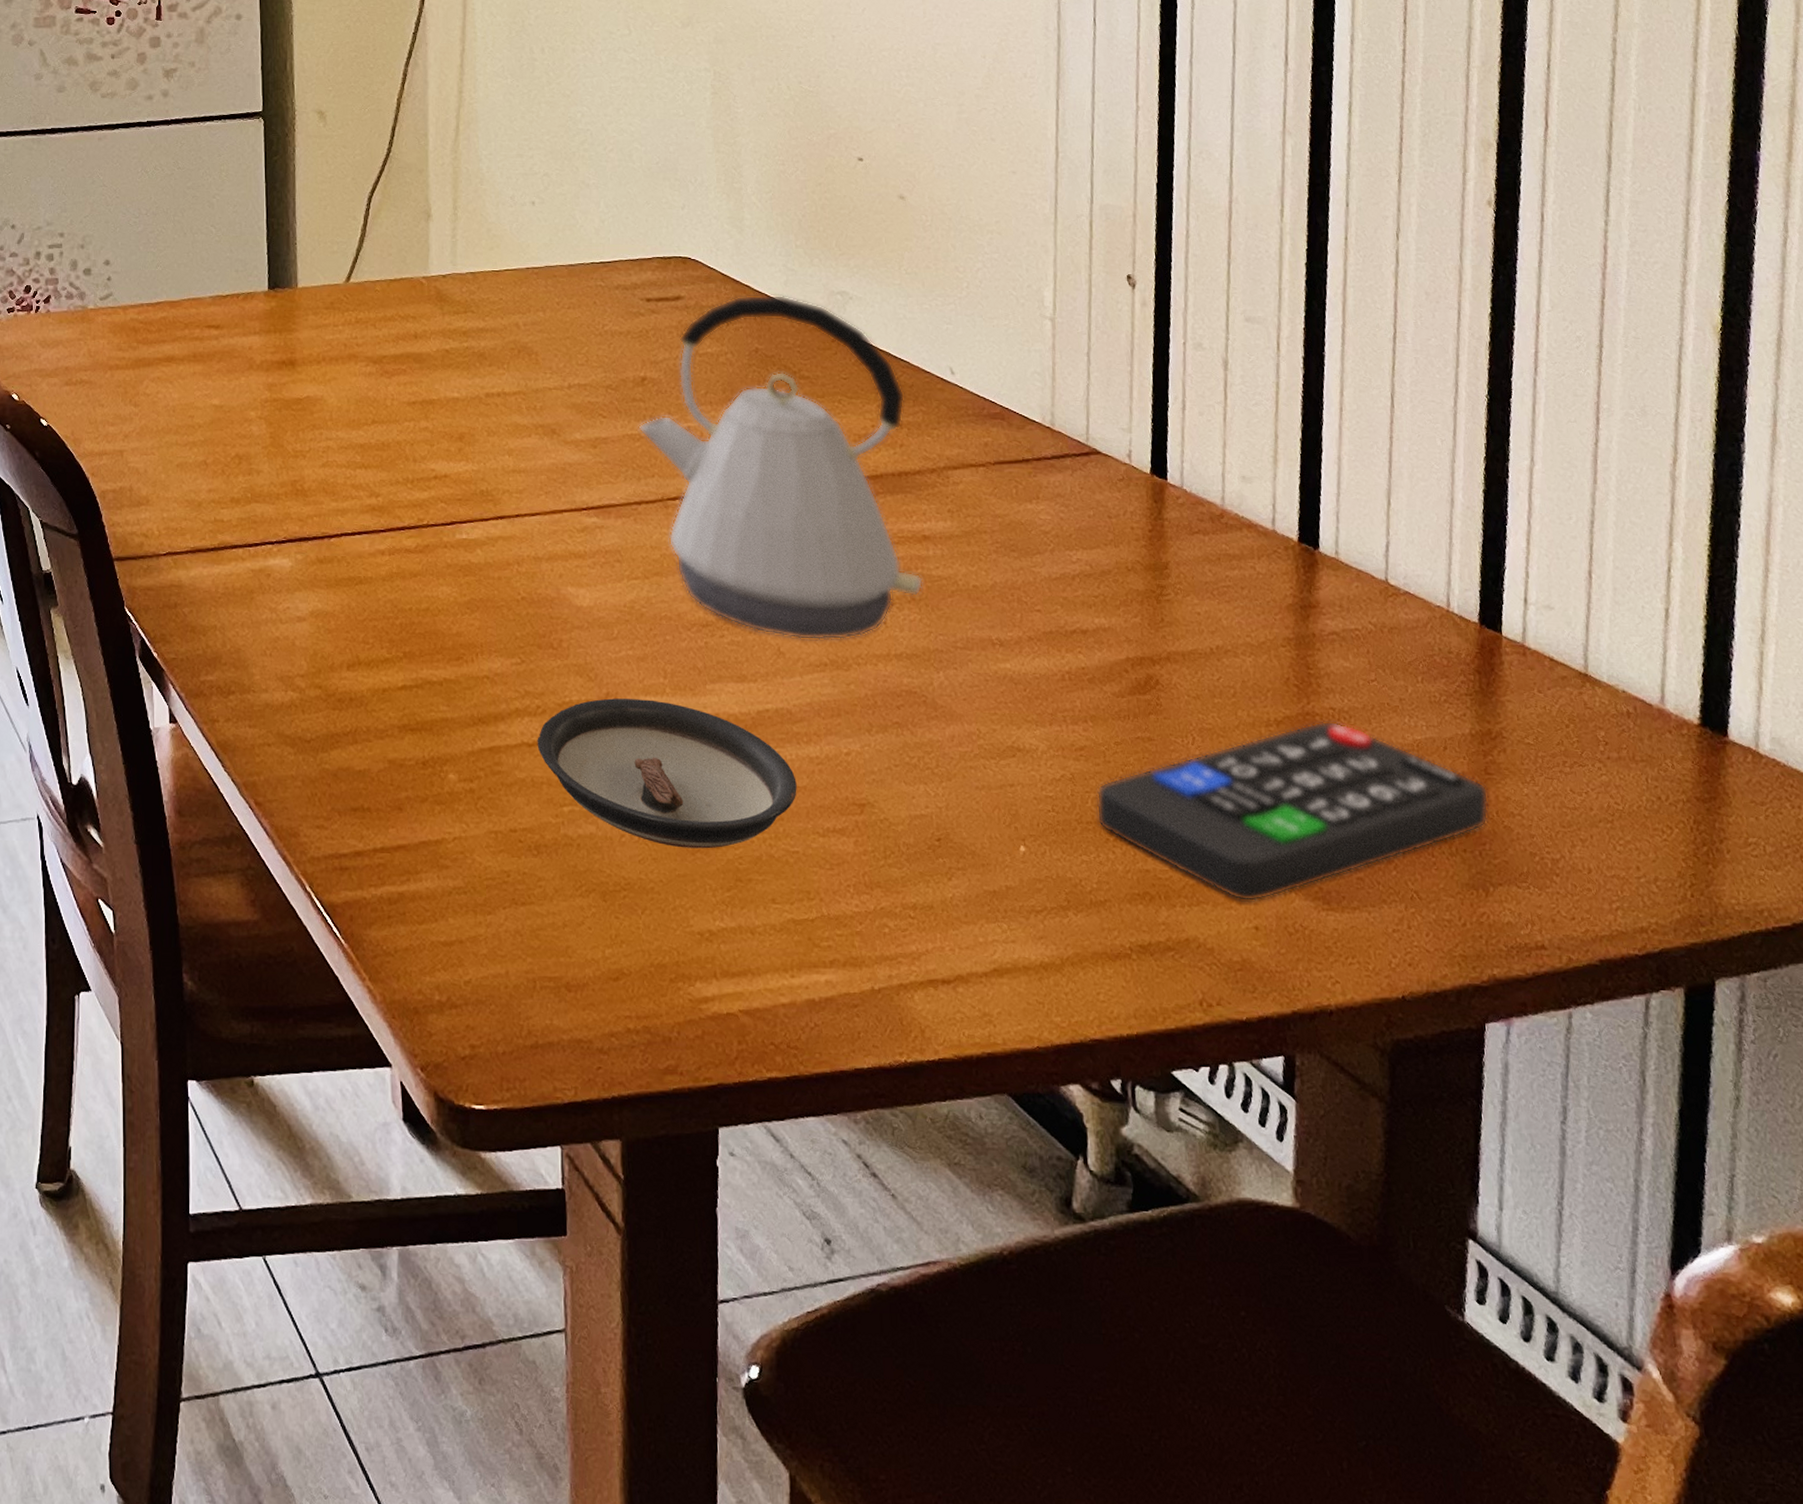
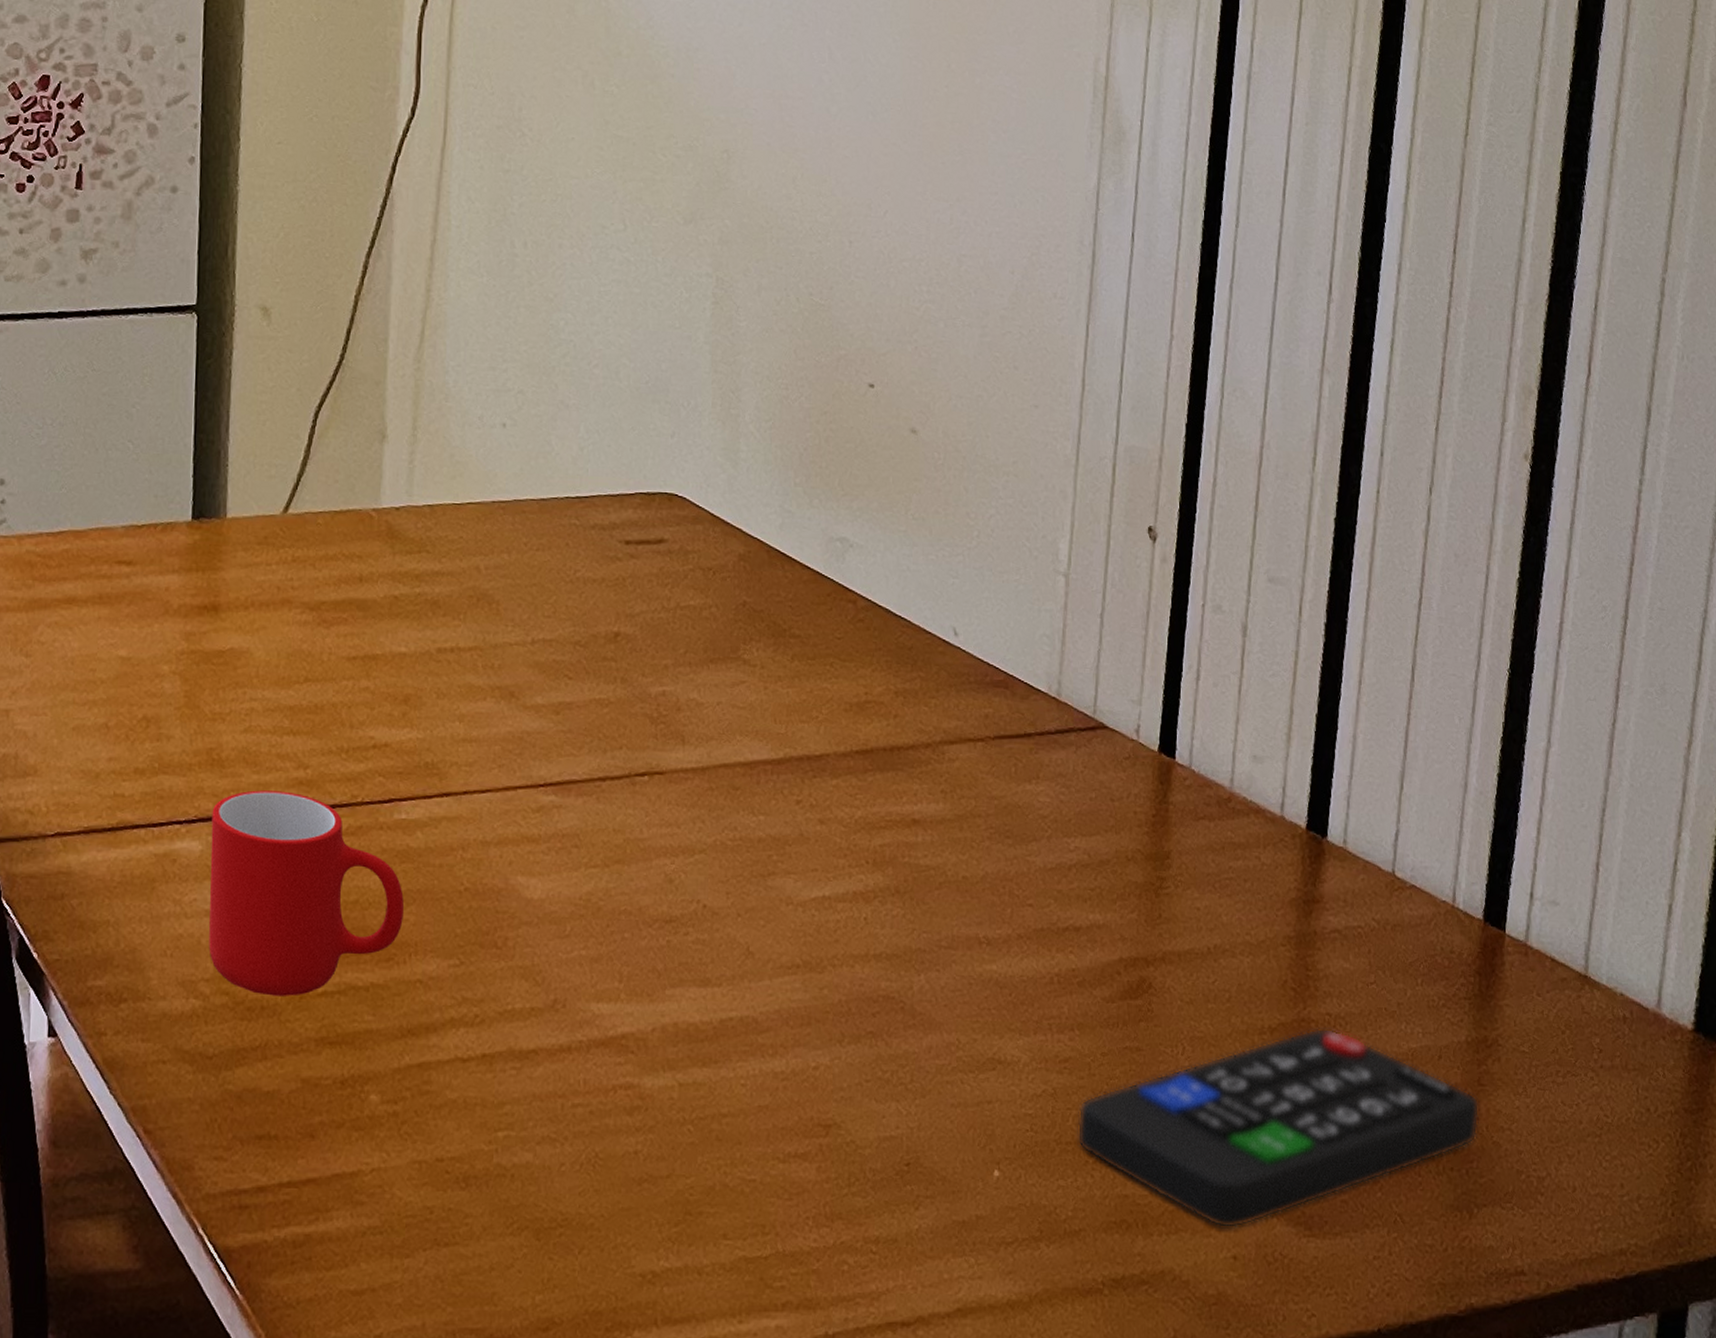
cup: none [299,515,470,690] -> present [209,790,405,996]
saucer: present [537,698,797,849] -> none [472,1005,758,1178]
kettle: present [638,294,923,641] -> none [608,539,909,939]

